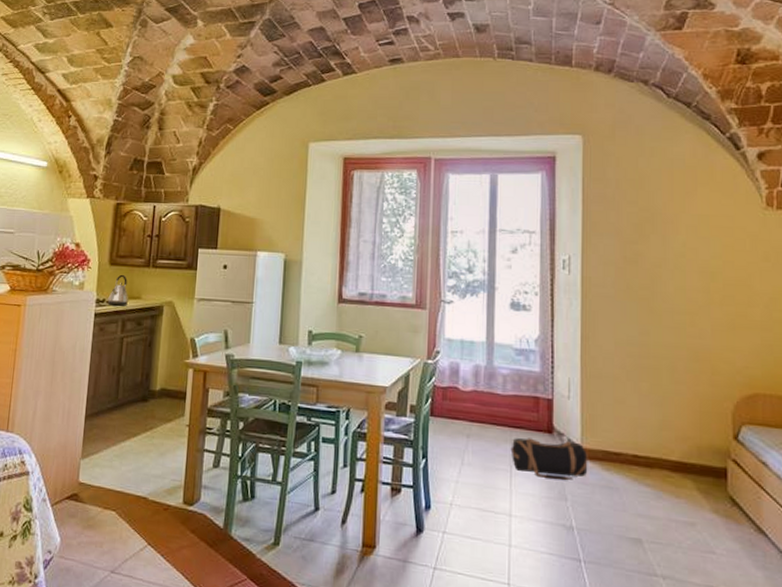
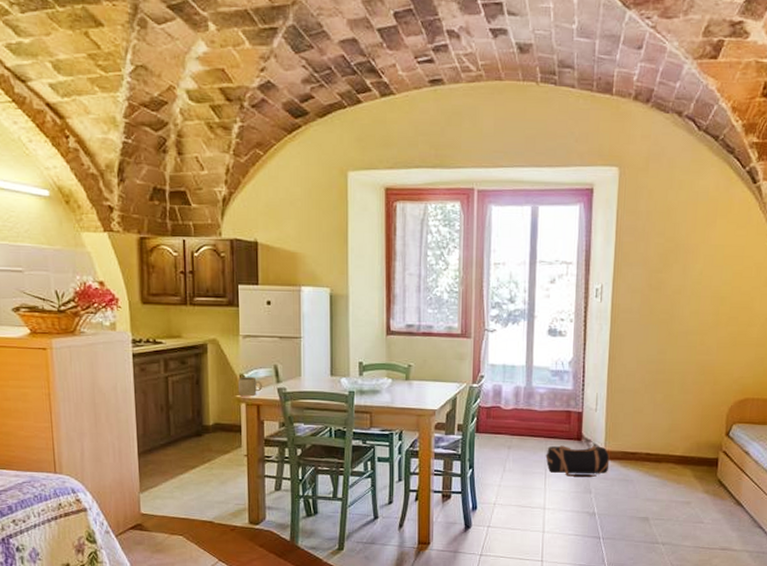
kettle: present [107,274,129,307] -> none [145,313,169,347]
mug: none [187,341,211,362] -> present [237,377,262,397]

